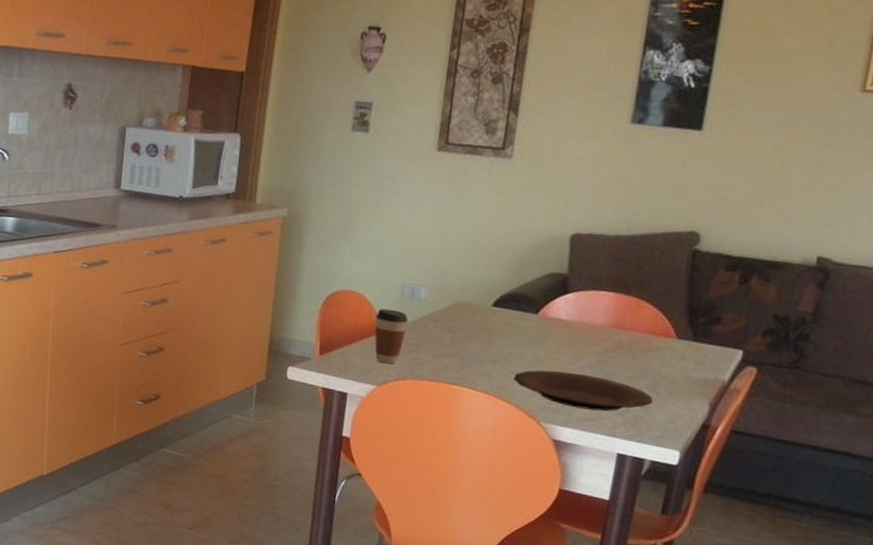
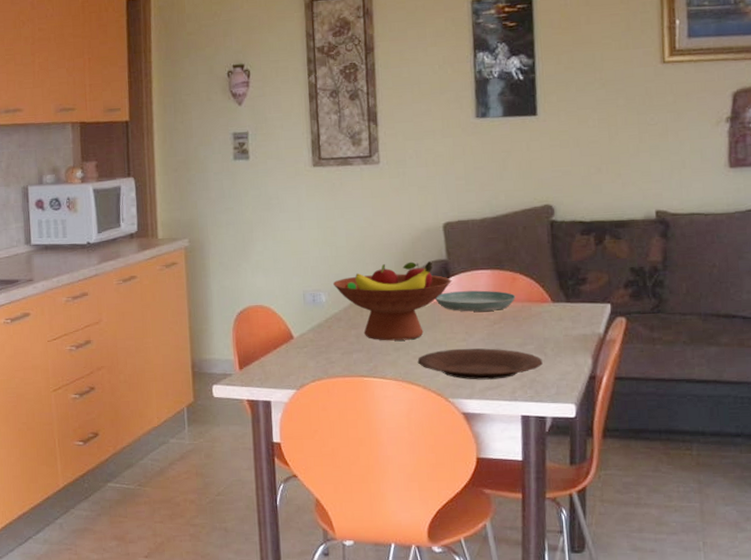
coffee cup: present [375,308,408,364] -> none [284,316,314,368]
fruit bowl: none [436,268,568,354] -> present [332,261,451,341]
saucer: none [546,309,638,338] -> present [435,290,516,312]

